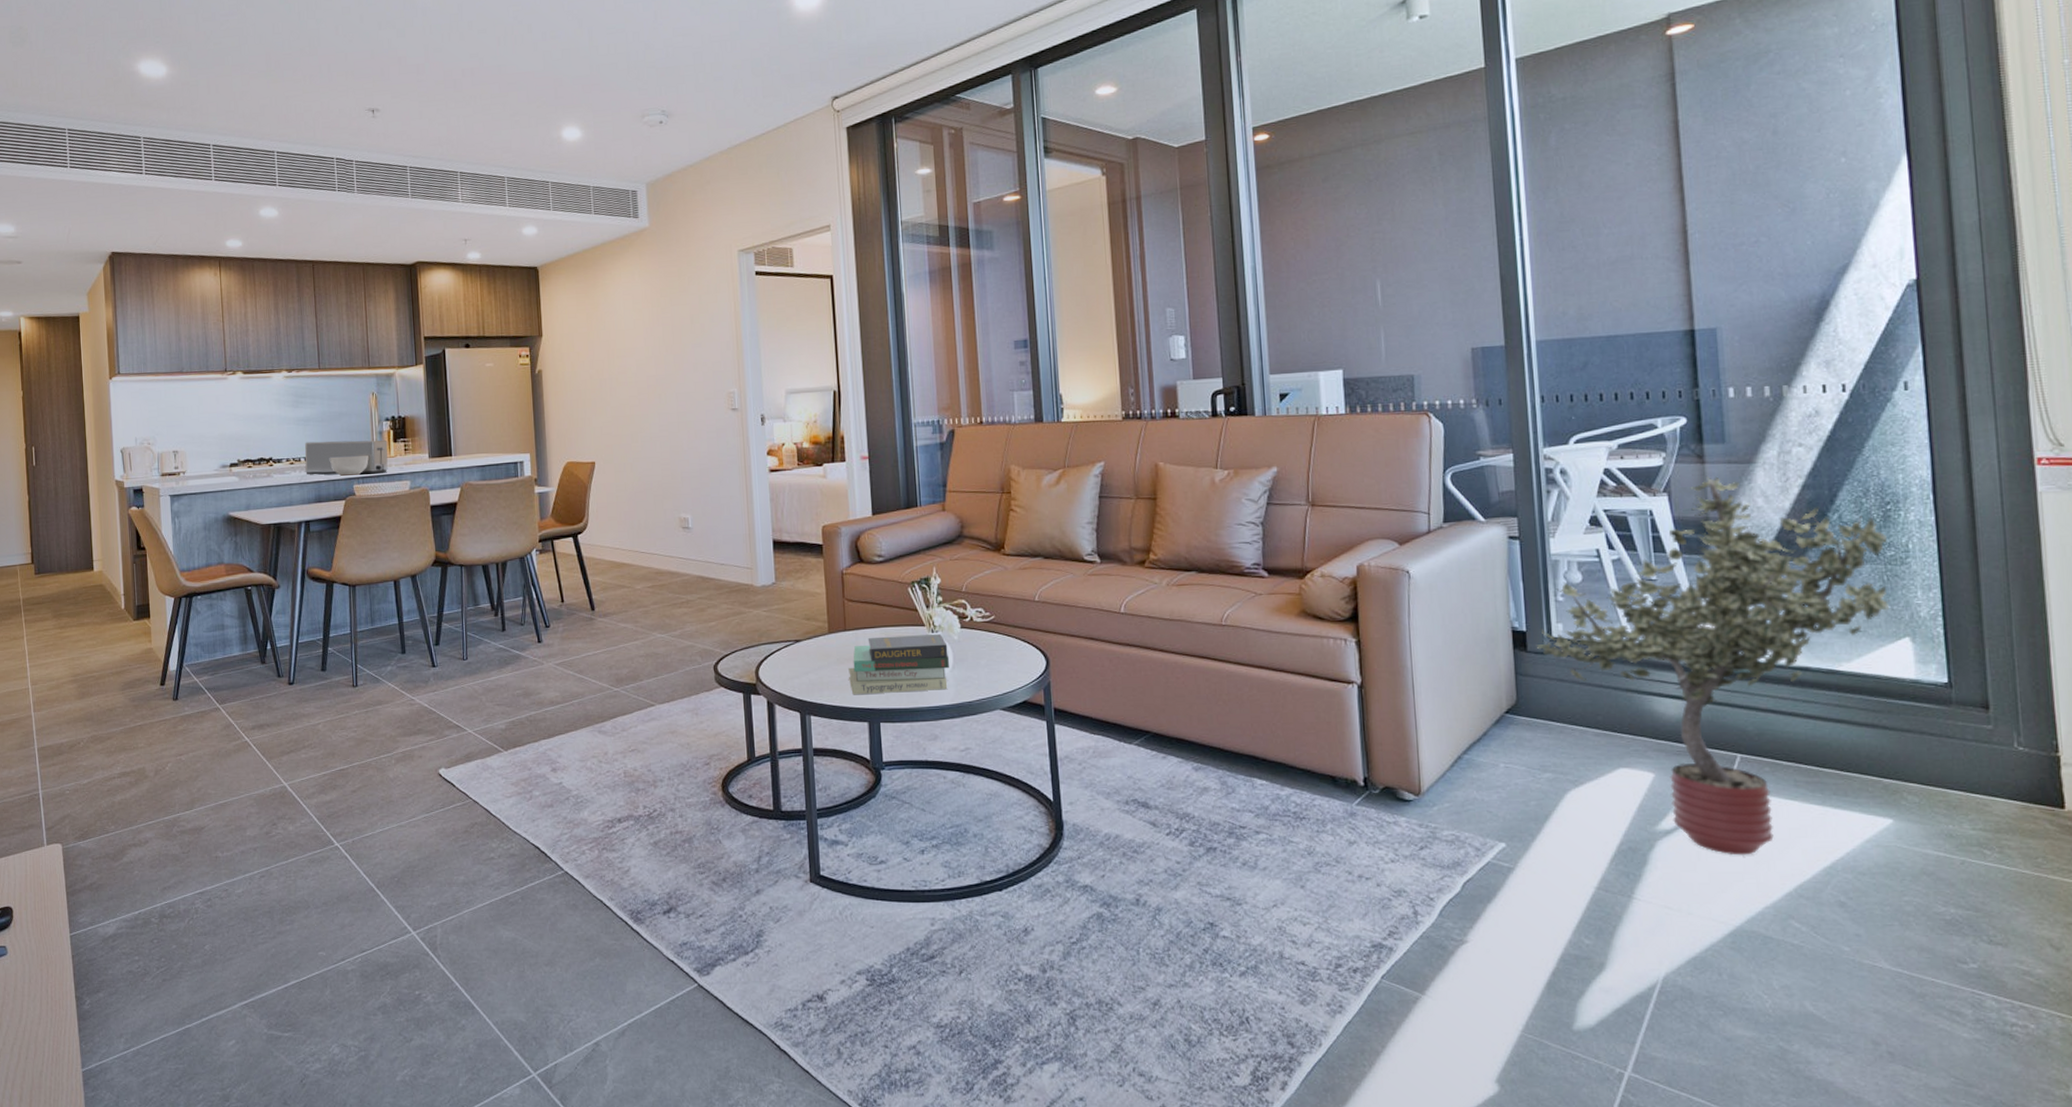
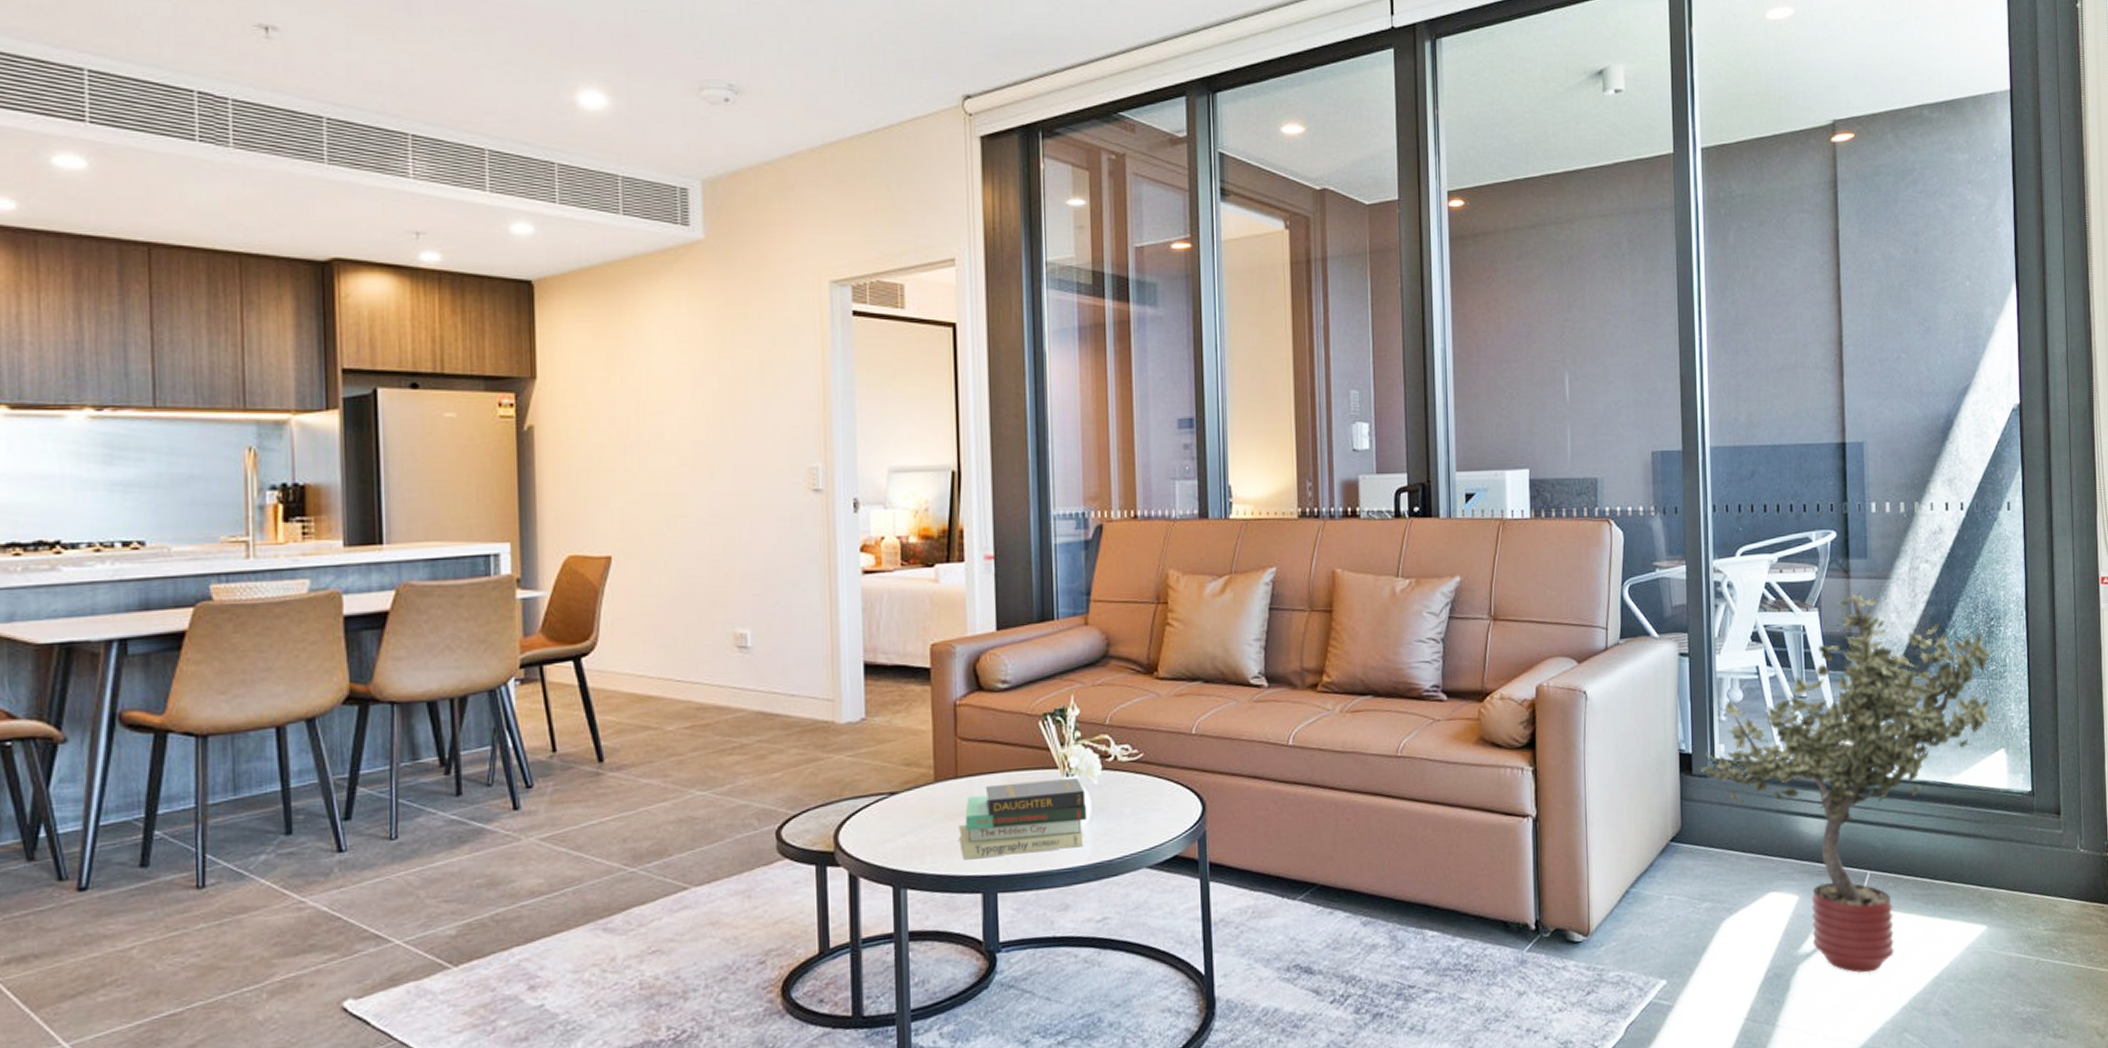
toaster: present [304,440,388,475] -> none [122,517,273,569]
bowl: present [330,456,369,477] -> none [169,540,239,572]

